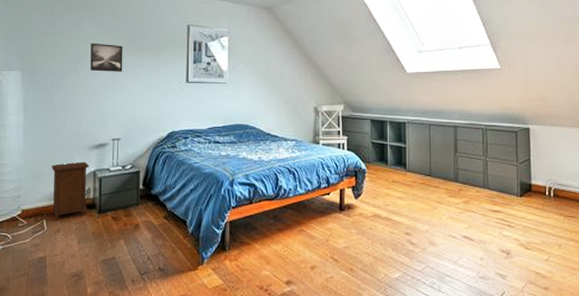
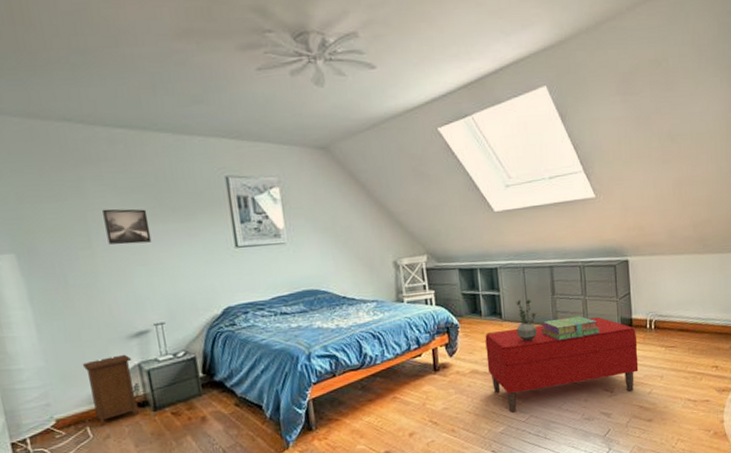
bench: none [389,178,536,260] -> present [485,317,639,413]
potted plant: none [419,153,439,193] -> present [515,299,537,341]
stack of books: none [443,175,499,197] -> present [541,316,600,341]

